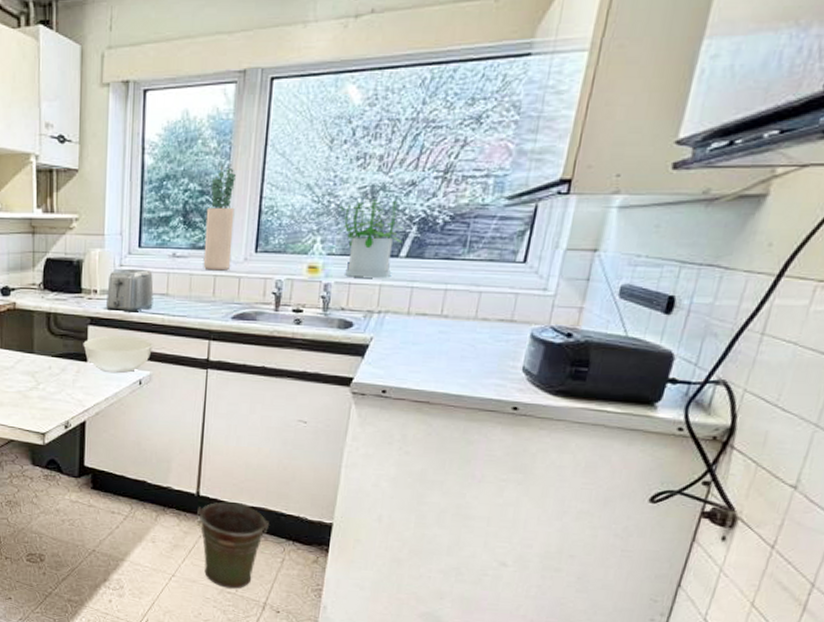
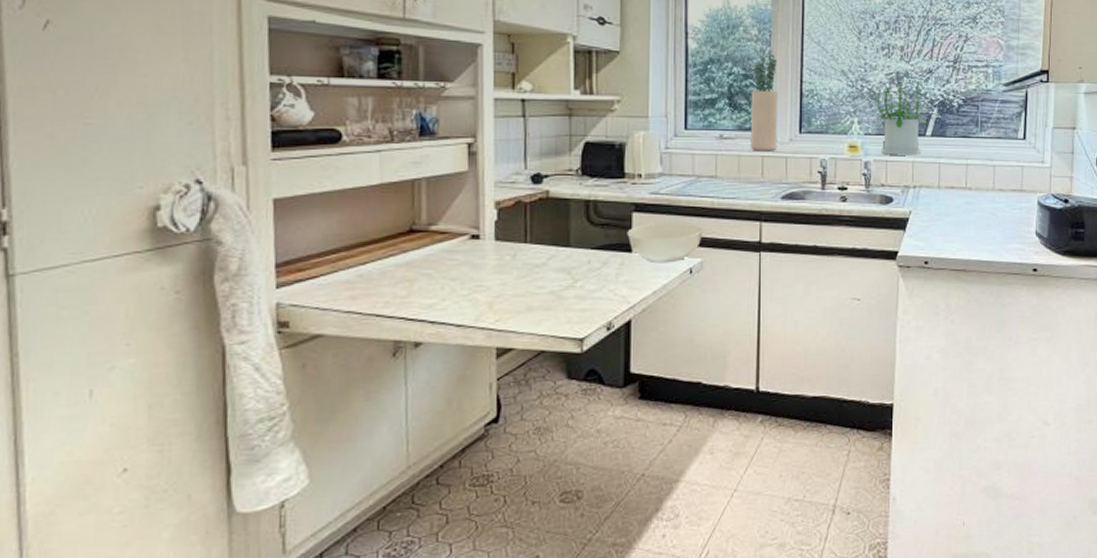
toaster: present [106,268,154,314] -> none [652,151,702,198]
bucket: present [196,502,269,589] -> none [756,394,832,495]

